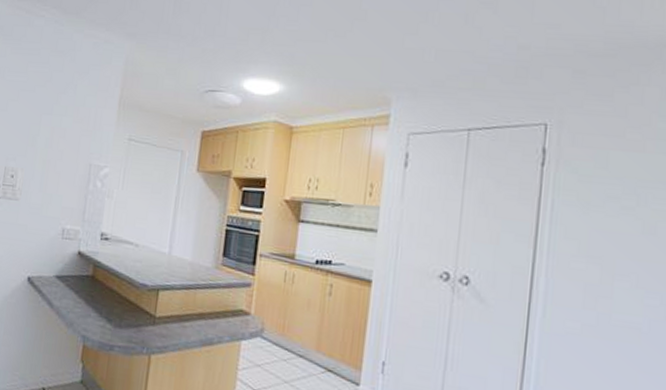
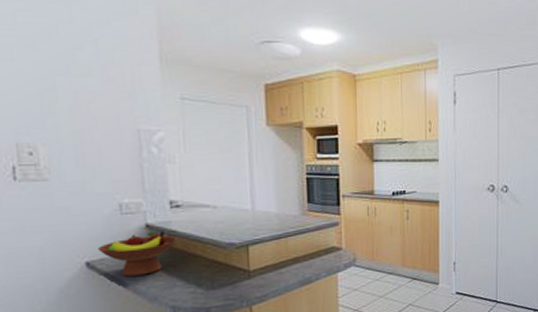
fruit bowl: none [39,258,101,300] -> present [98,231,178,276]

